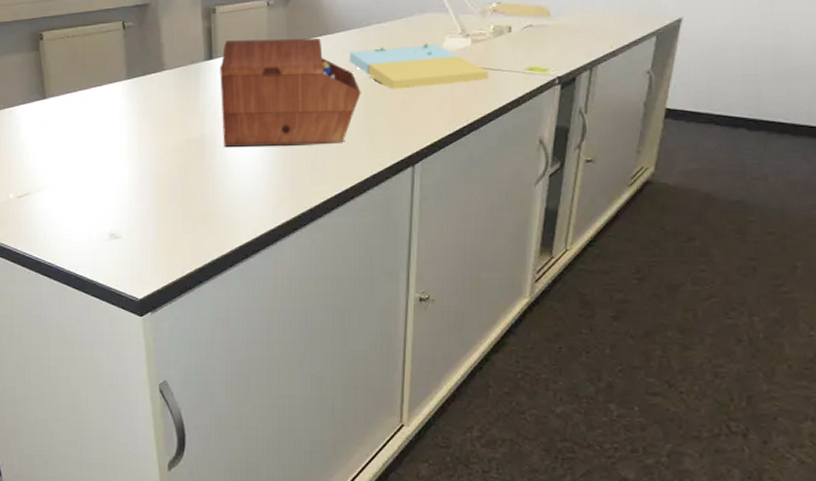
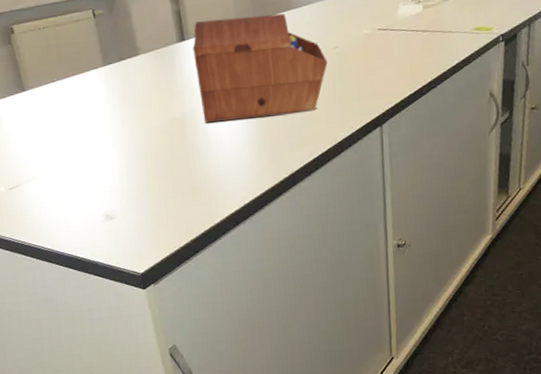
architectural model: present [349,42,488,90] -> none [313,11,441,57]

